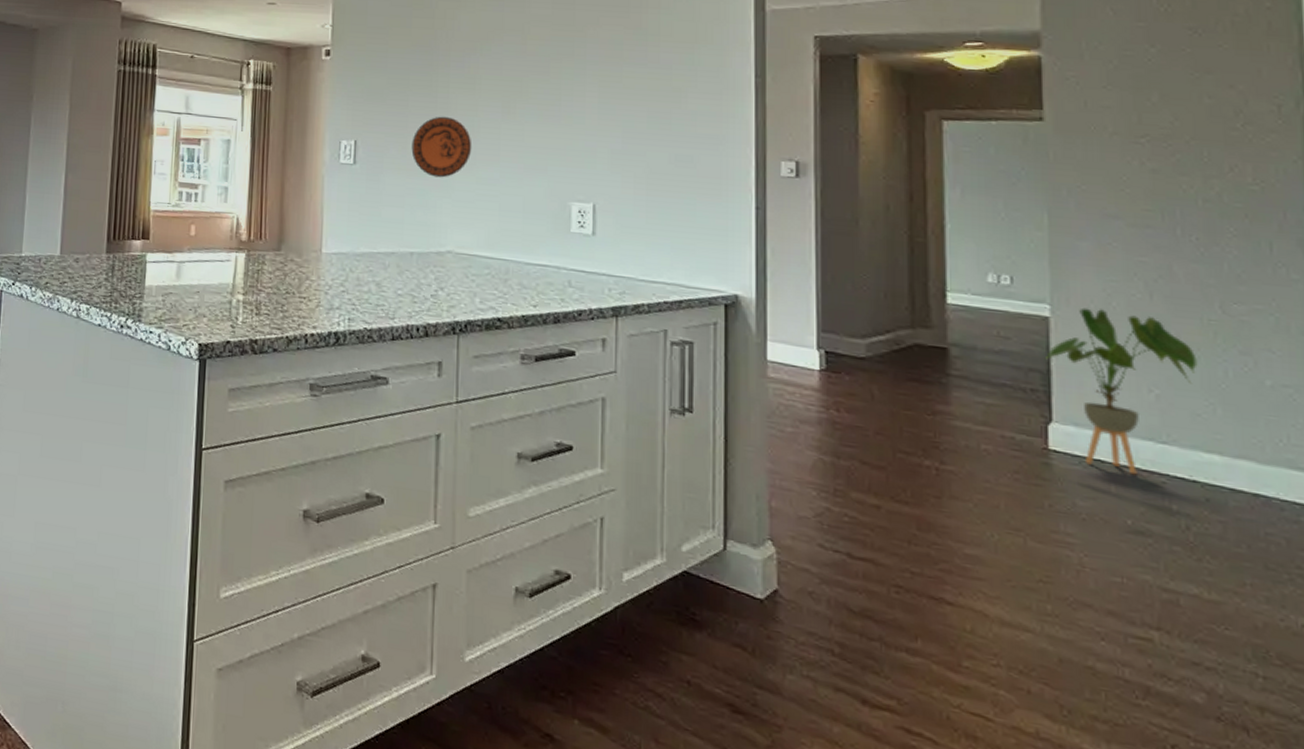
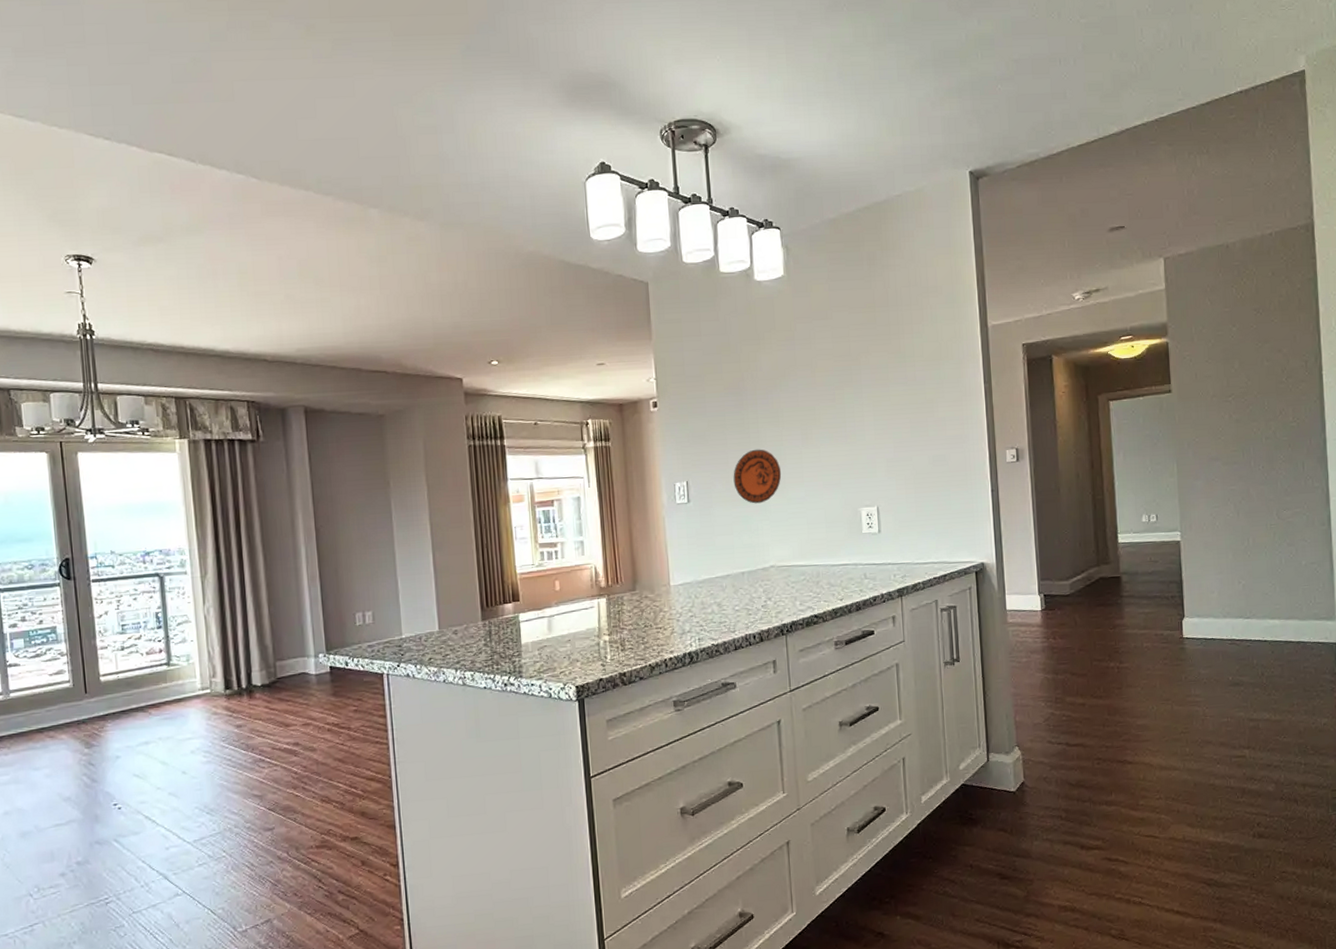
house plant: present [1046,307,1198,475] -> none [1179,529,1265,645]

